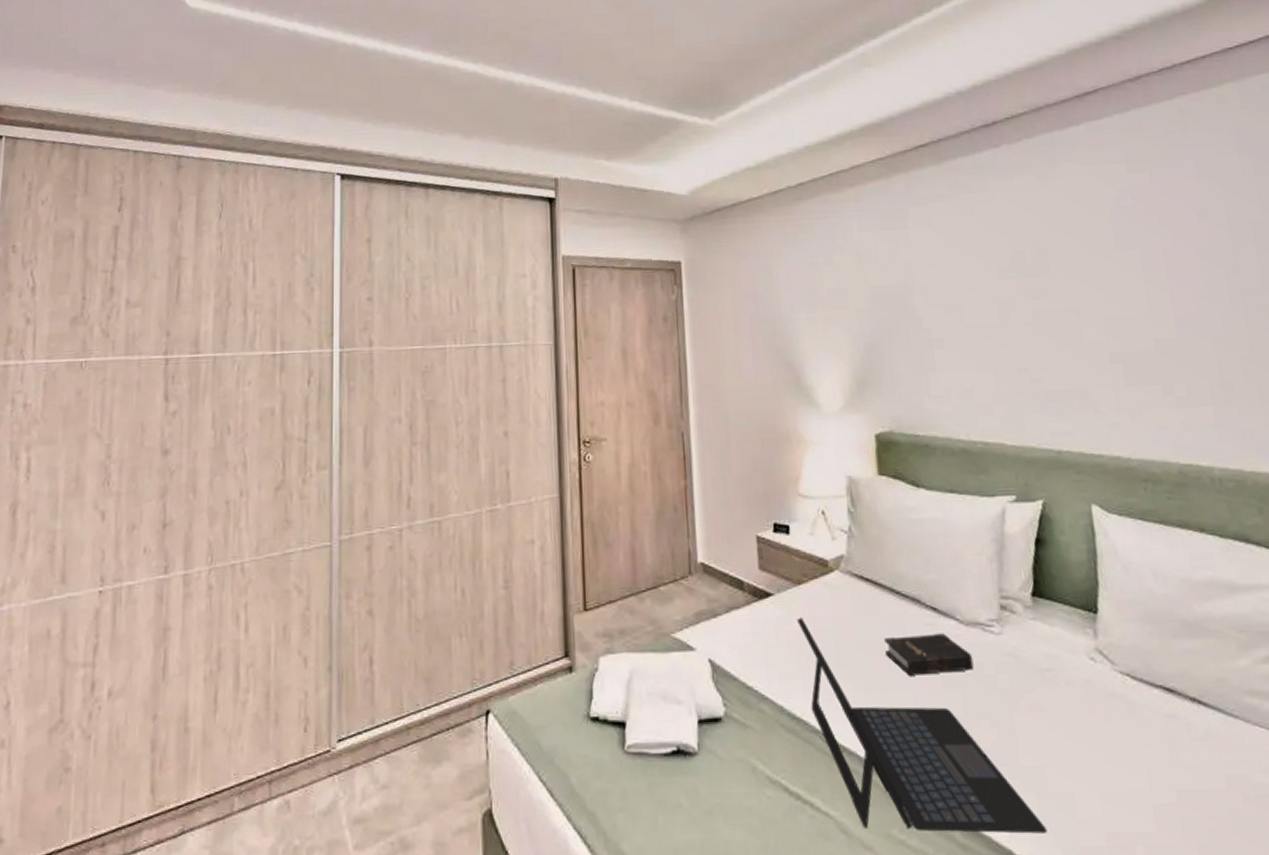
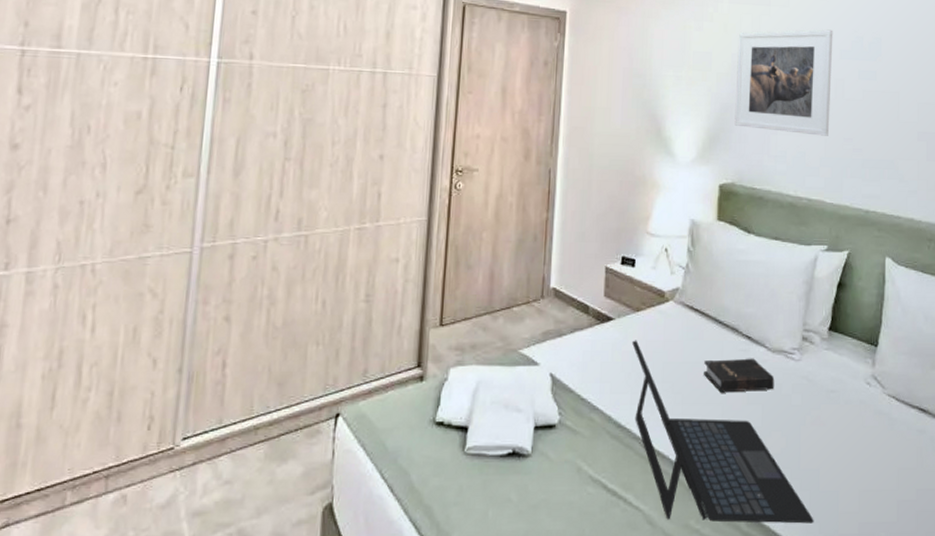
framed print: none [876,247,998,369] -> present [734,29,833,136]

